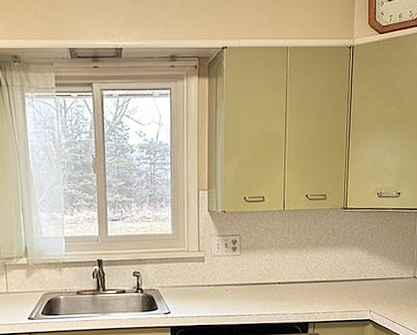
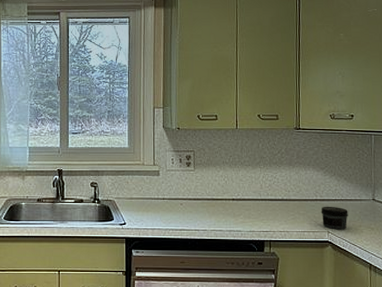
jar: none [364,285,390,308] -> present [321,206,348,230]

